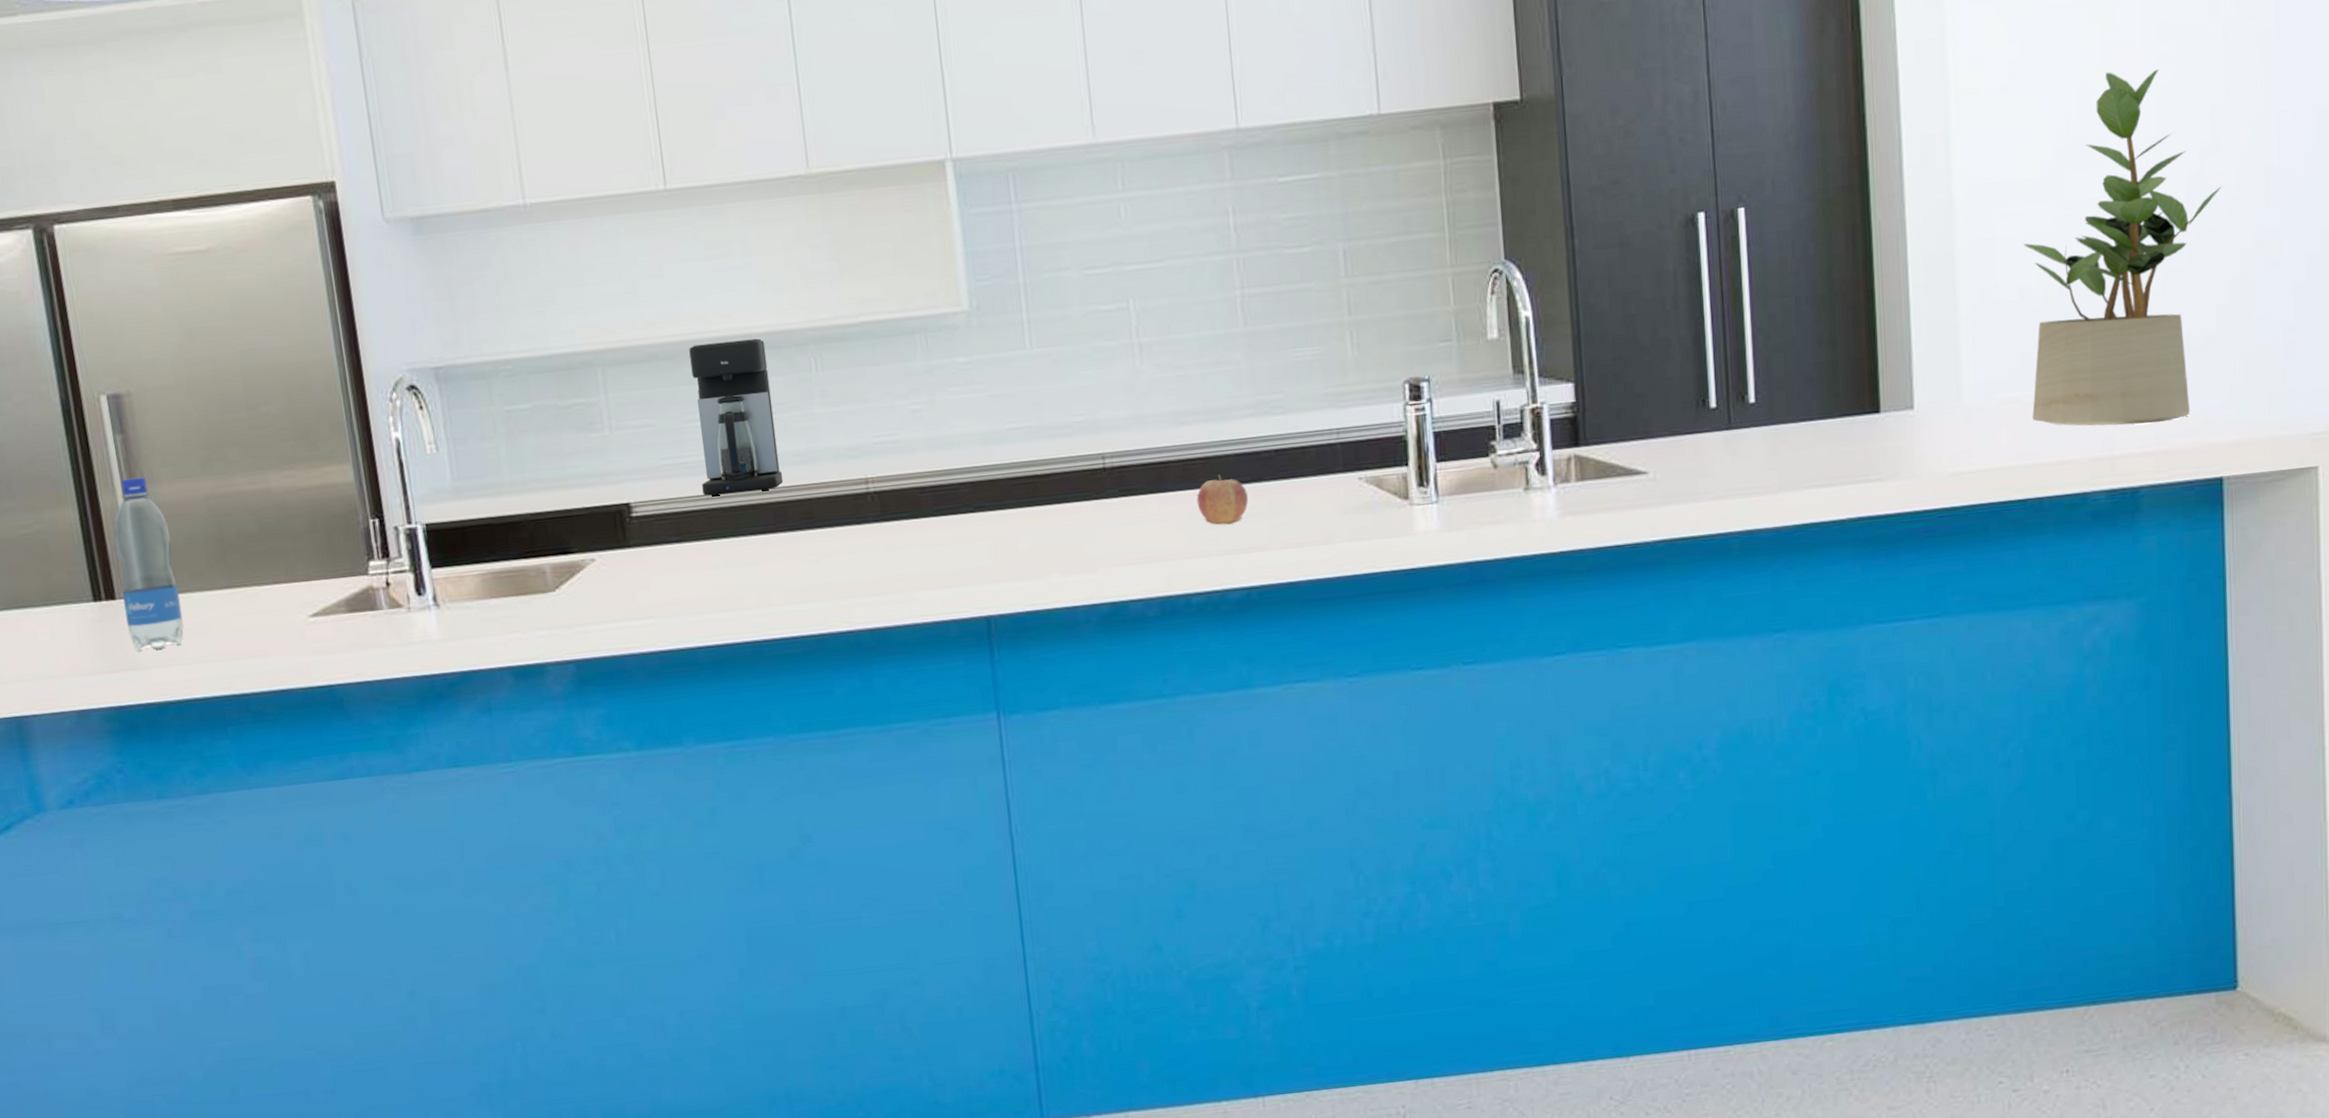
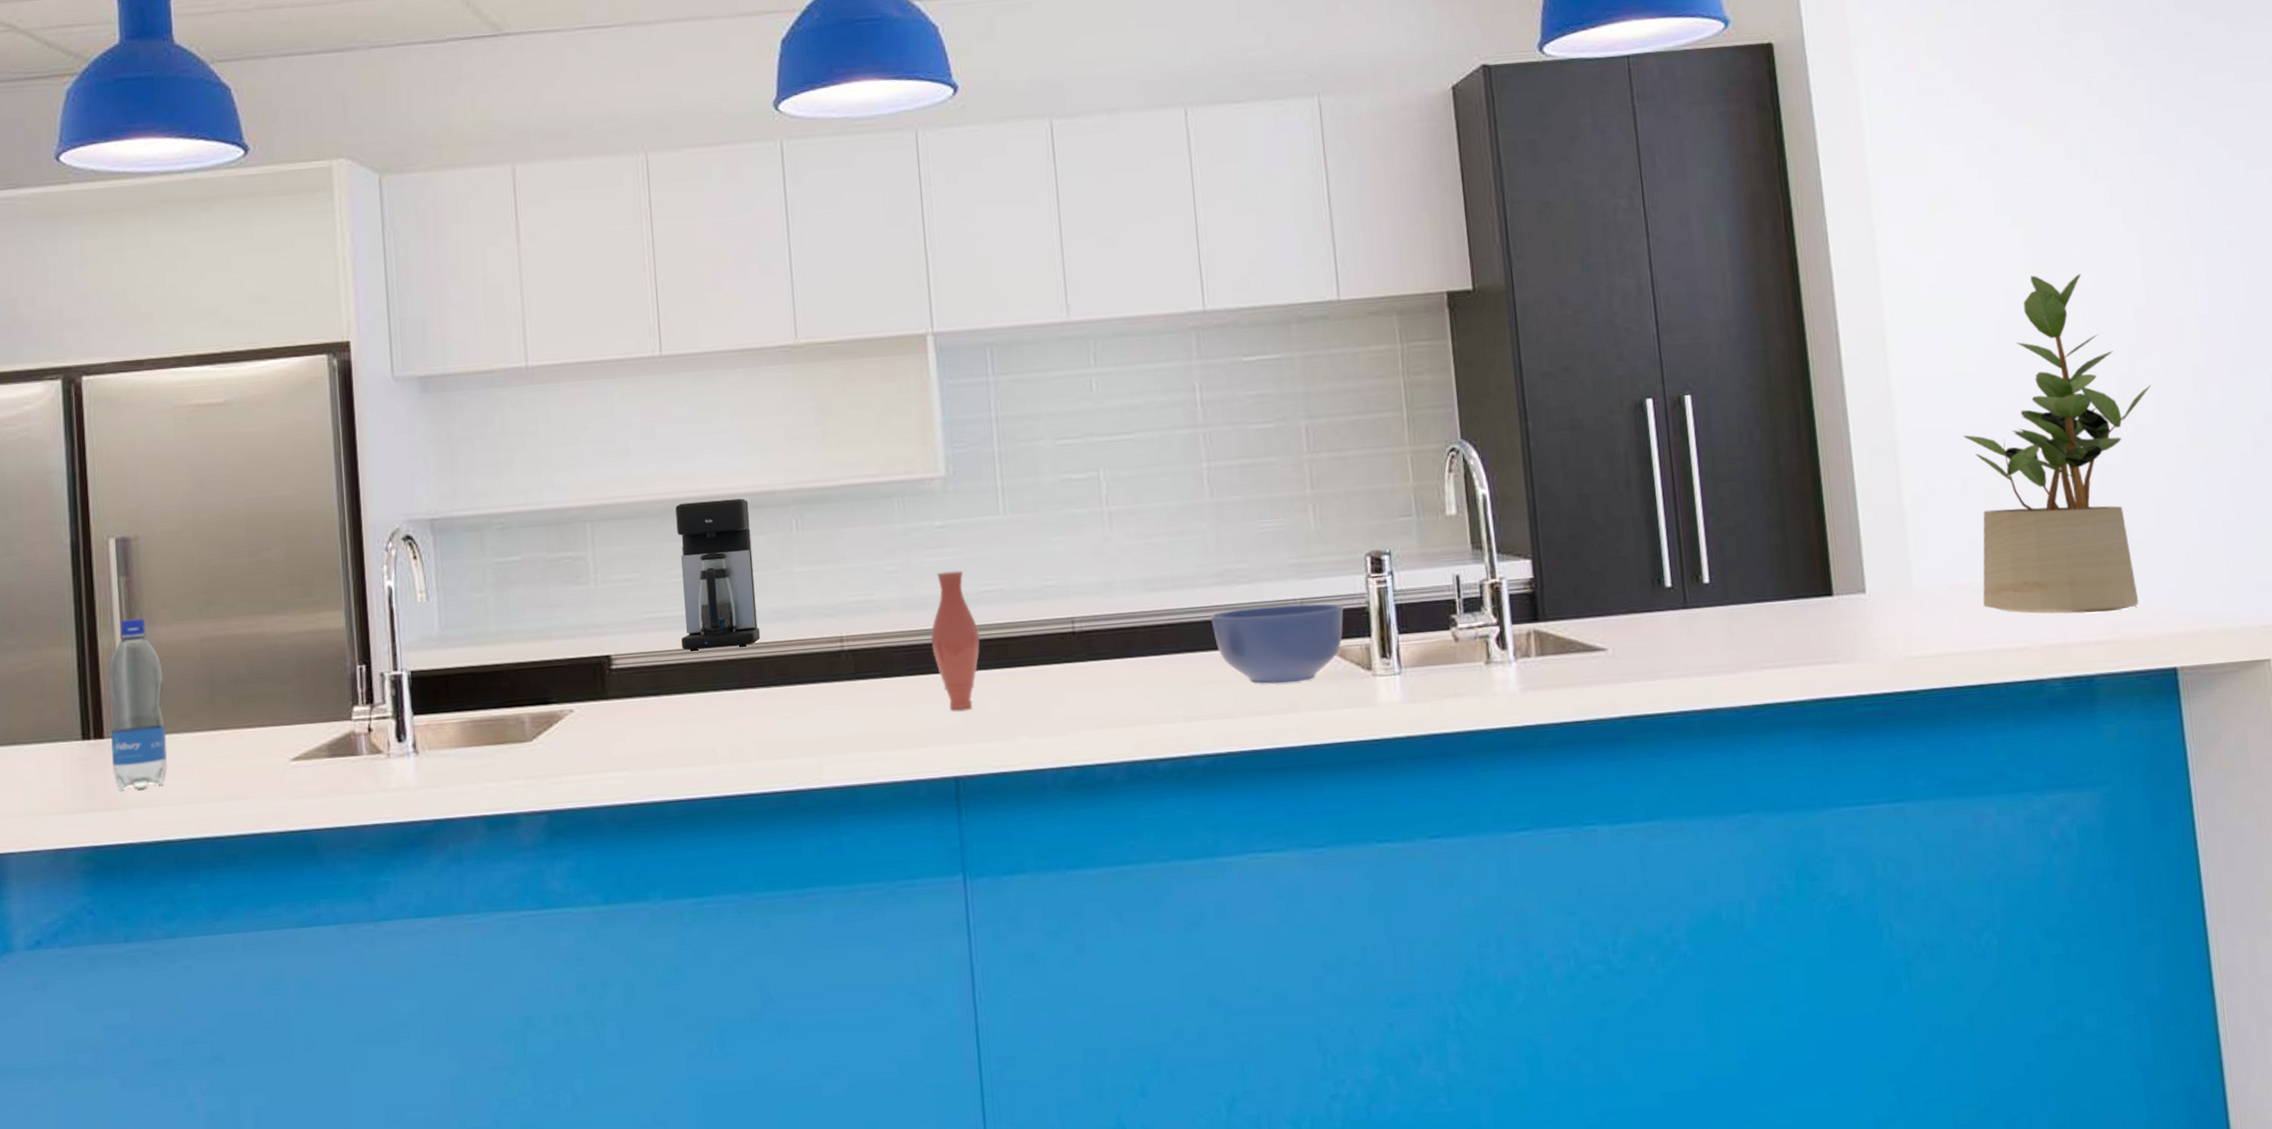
vase: none [958,408,1010,552] -> present [931,570,981,713]
fruit: present [1196,474,1248,525] -> none [1163,641,1214,692]
bowl: none [1244,433,1381,516] -> present [1210,603,1344,684]

